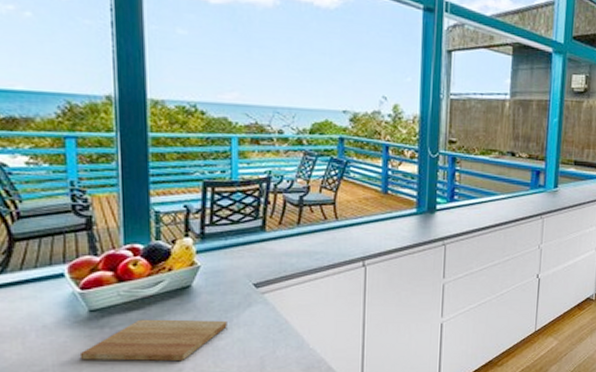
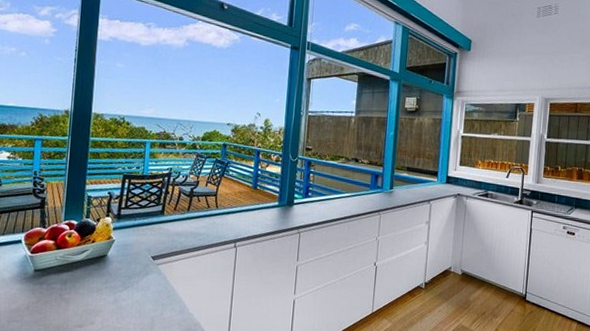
cutting board: present [79,319,227,361] -> none [23,279,130,315]

